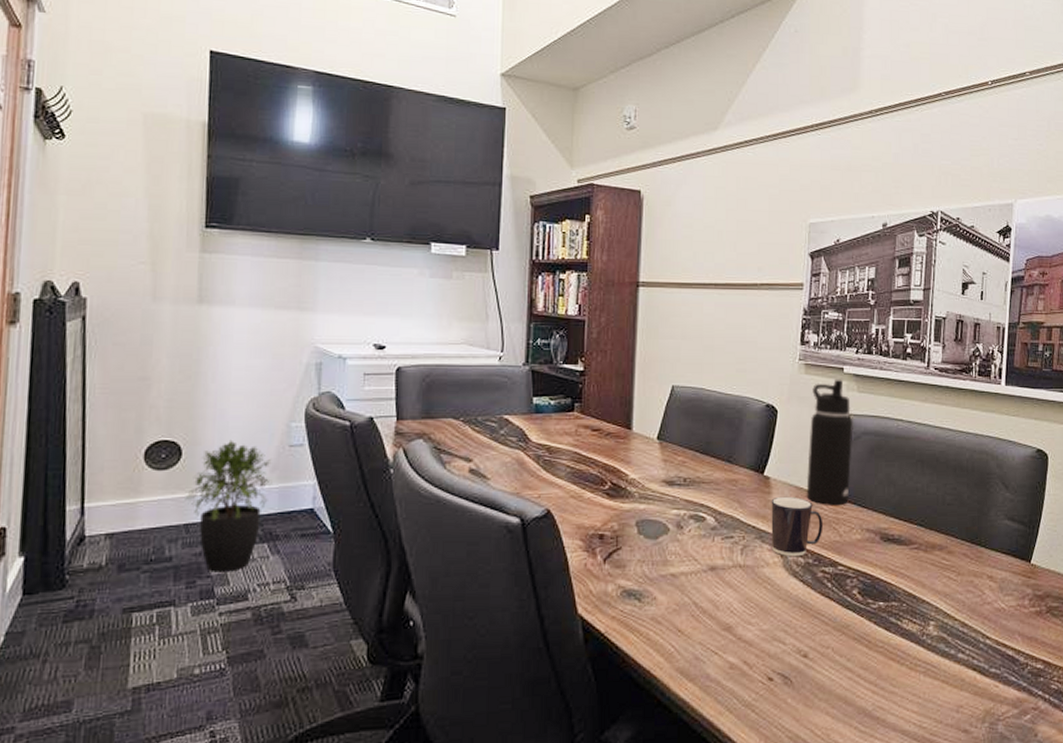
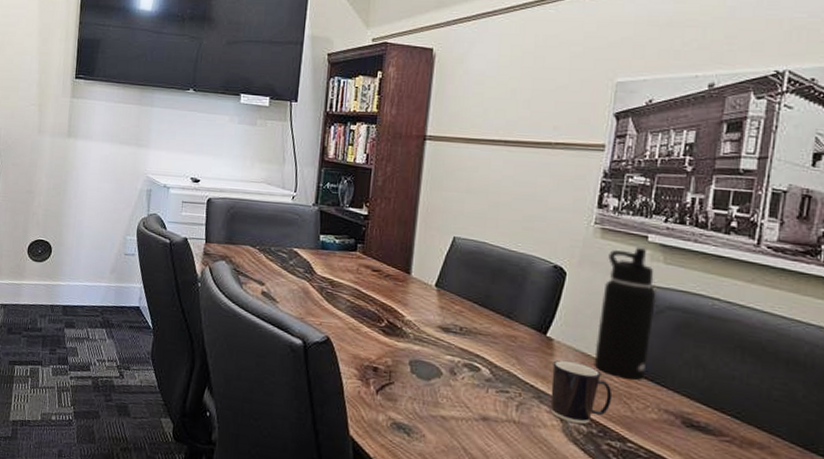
potted plant: present [185,439,272,572] -> none [52,244,112,347]

